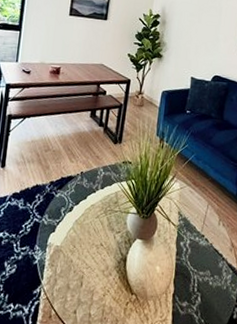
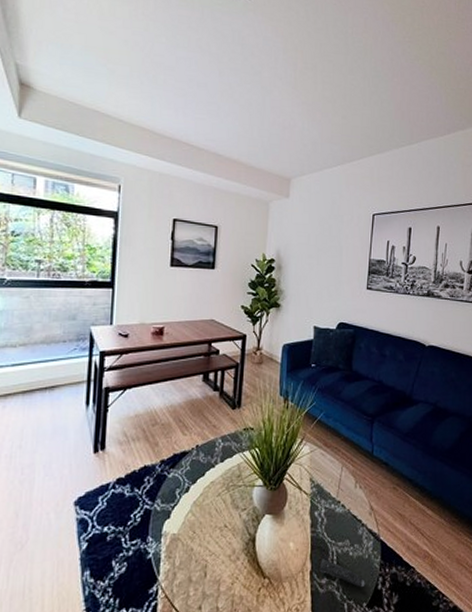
remote control: none [181,284,222,315] -> present [319,559,365,588]

